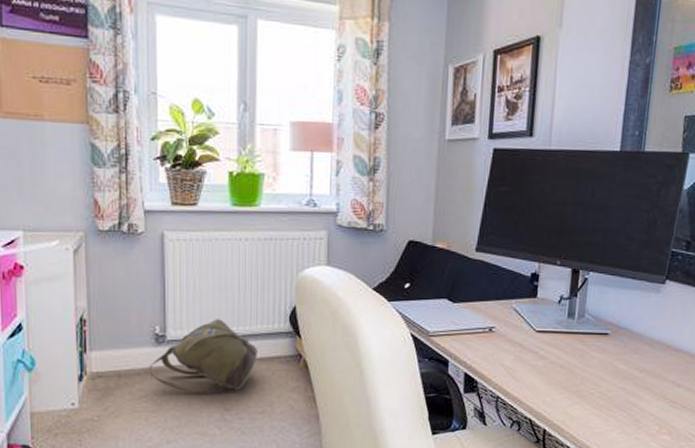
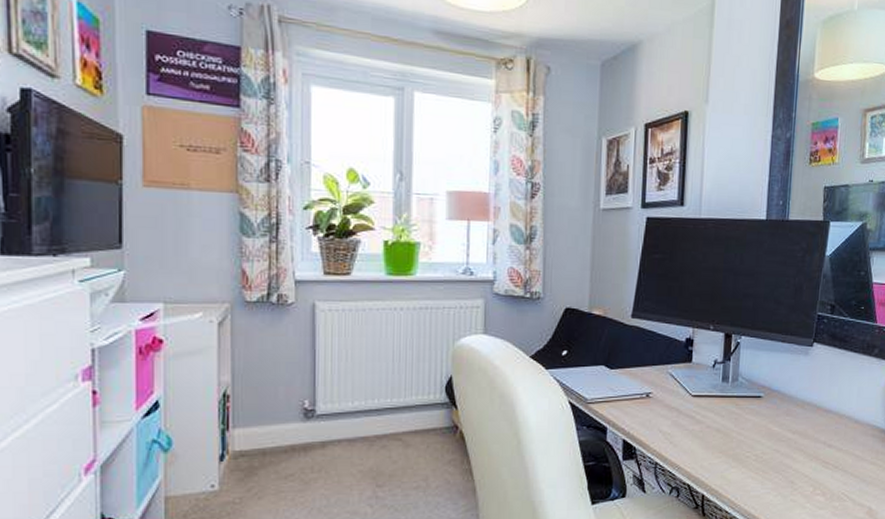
backpack: present [147,319,259,395] -> none [295,391,413,471]

